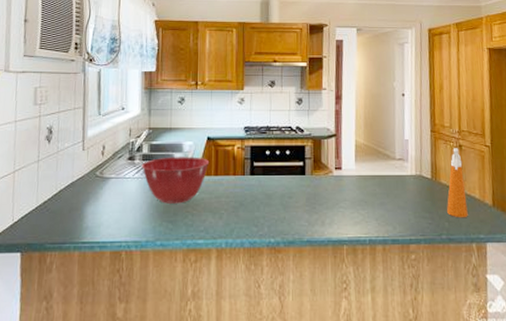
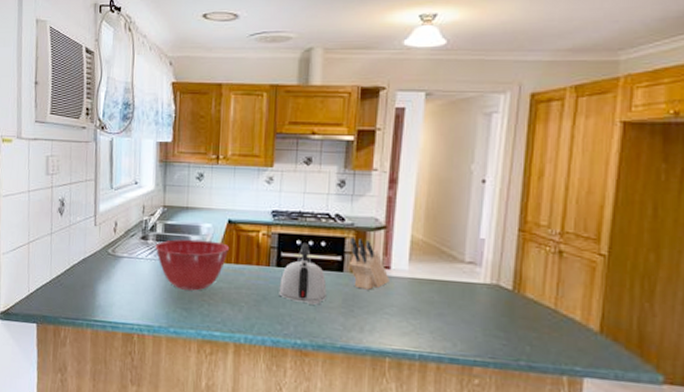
kettle: none [254,152,293,206] -> present [279,242,327,305]
knife block: none [309,145,342,188] -> present [350,237,390,290]
spray bottle: present [446,148,468,218] -> none [529,254,562,344]

